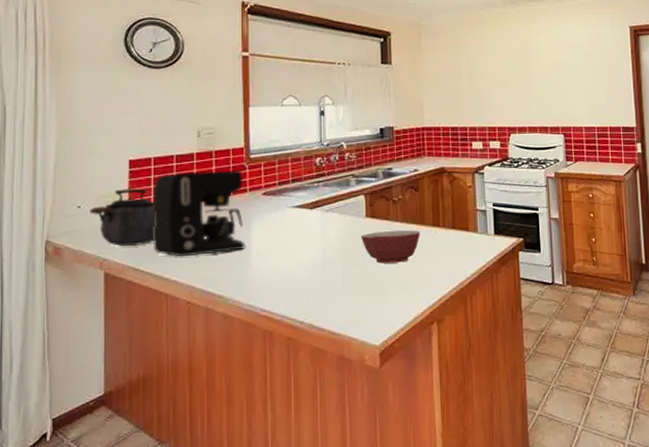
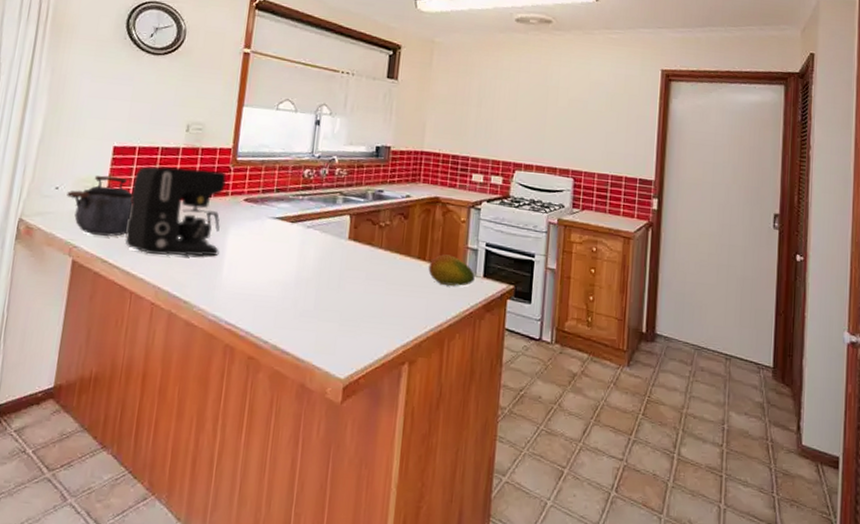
bowl: present [360,230,420,264] -> none [339,256,404,293]
fruit: none [443,218,487,247] -> present [428,254,475,286]

